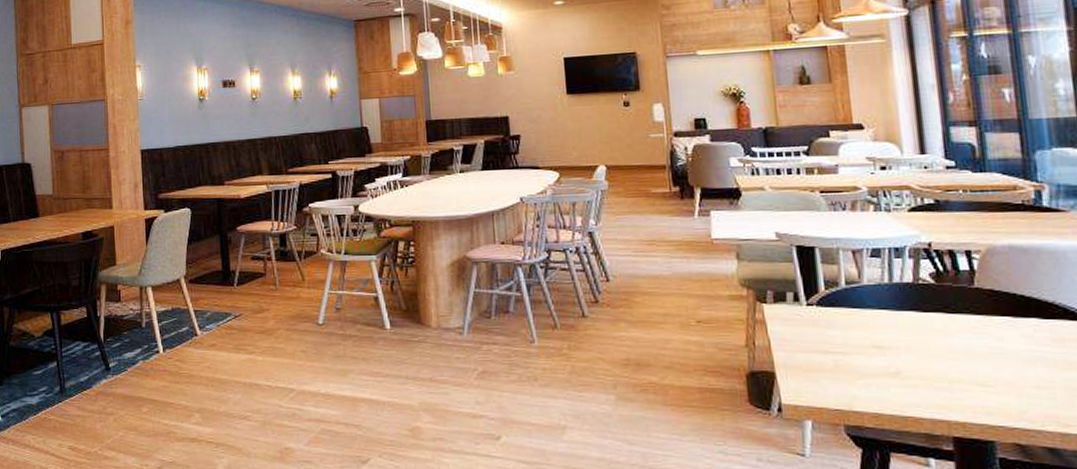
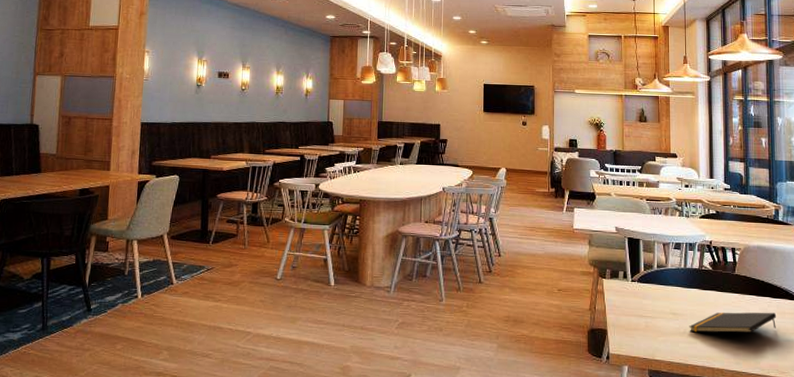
notepad: none [904,339,1051,372] -> present [689,312,777,333]

